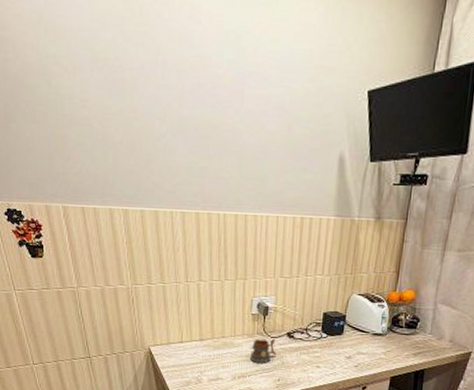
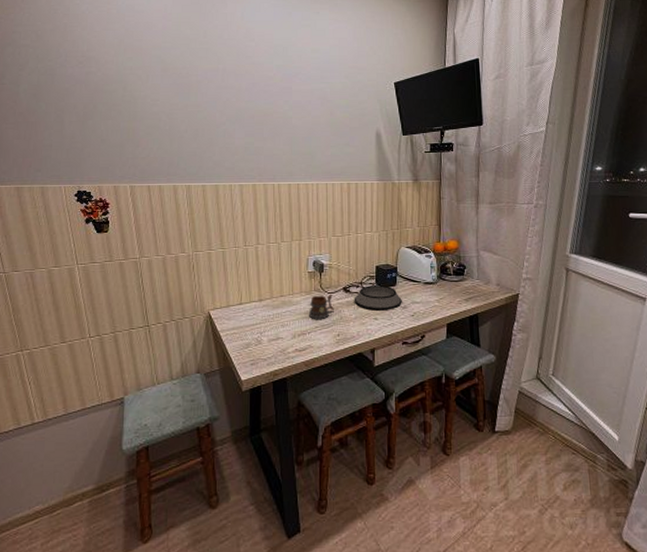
bowl: none [297,332,347,359] -> present [354,285,402,311]

